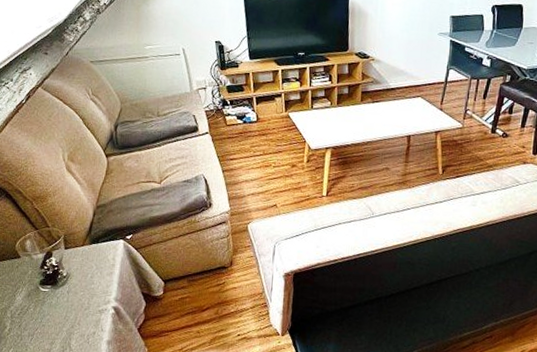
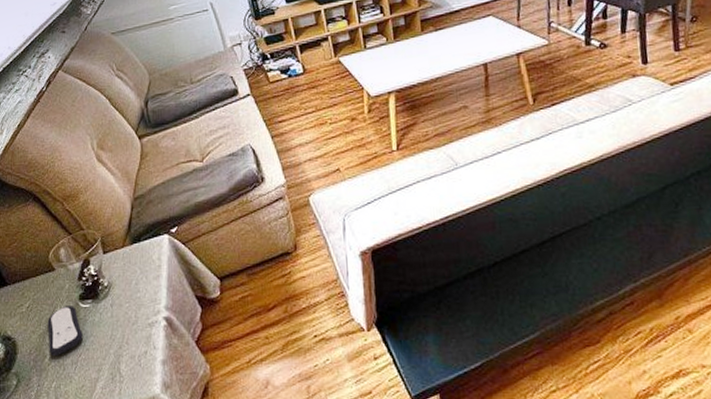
remote control: none [9,288,40,328] -> present [47,306,83,355]

